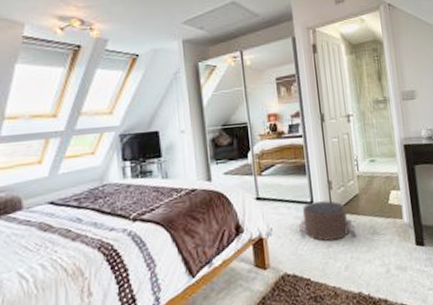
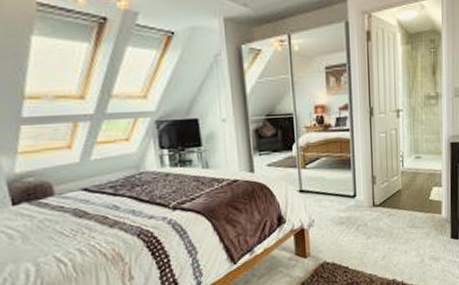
pouf: present [299,200,355,242] -> none [341,194,395,234]

